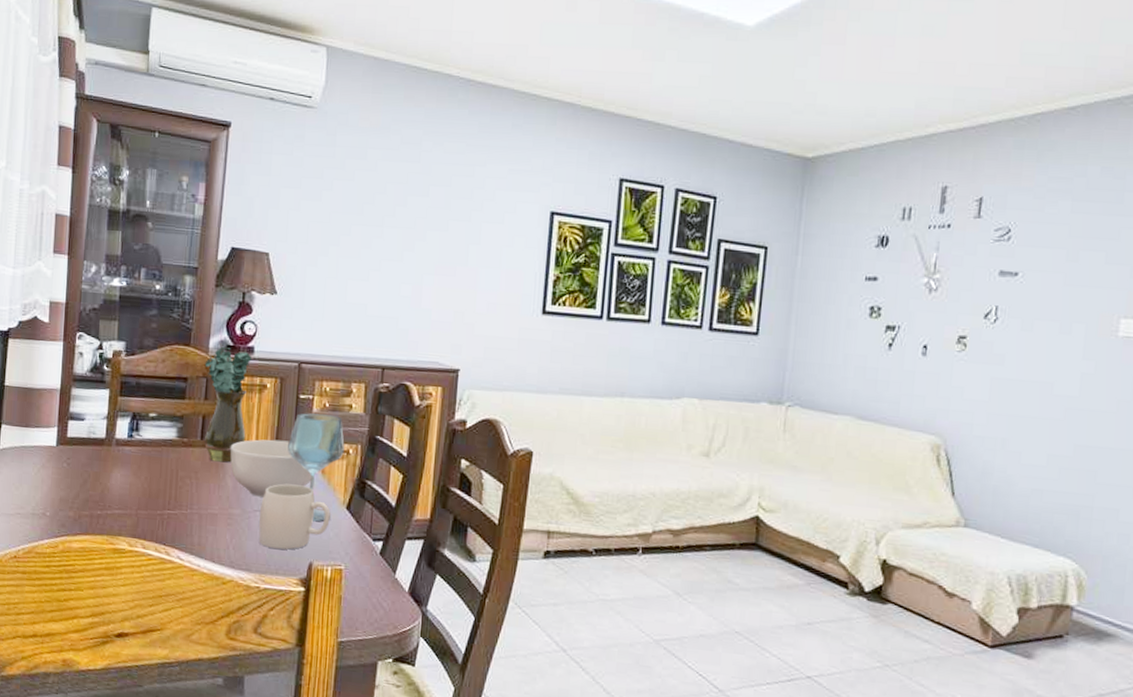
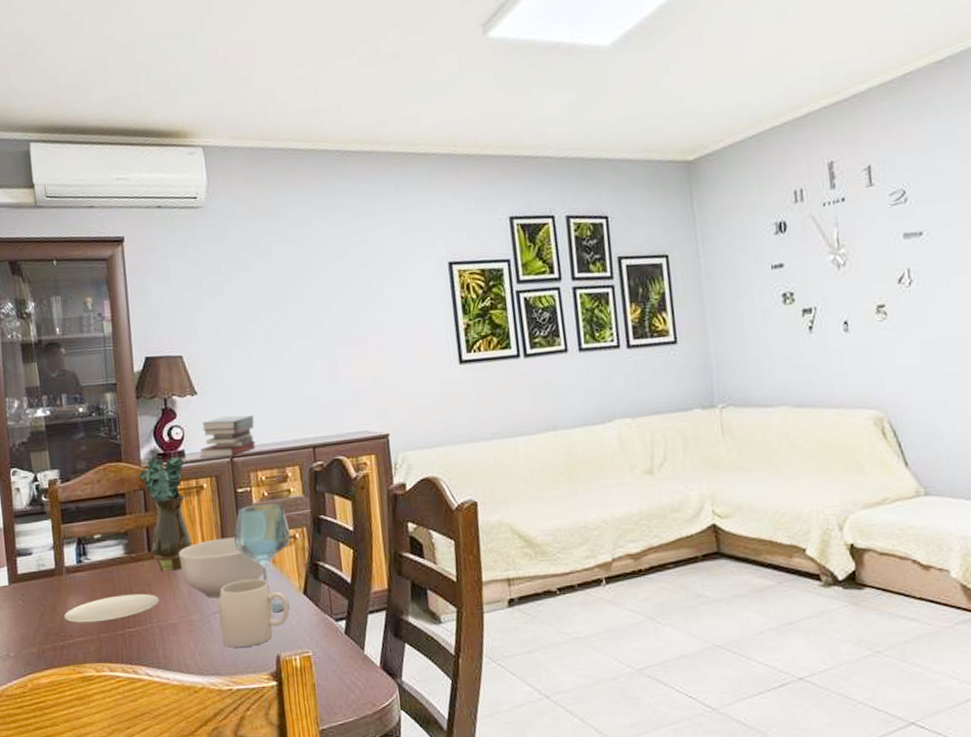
plate: none [106,476,204,501] -> present [63,593,160,624]
books: none [269,321,329,363] -> present [200,415,256,459]

